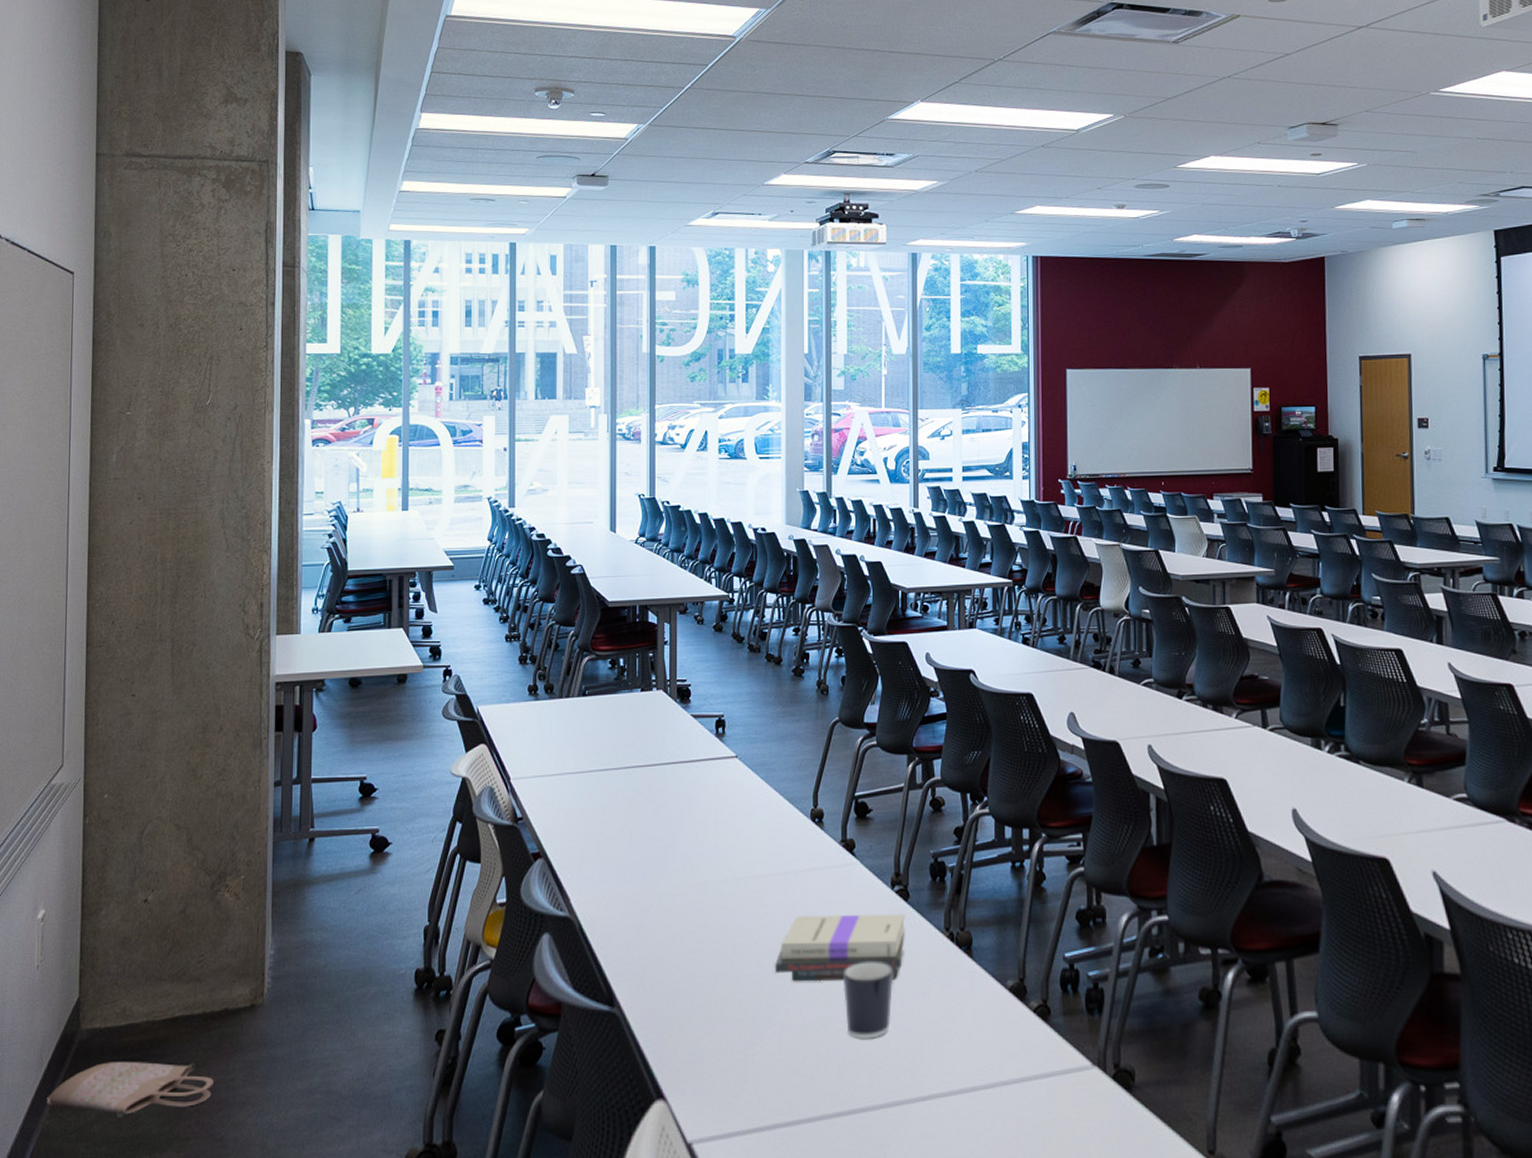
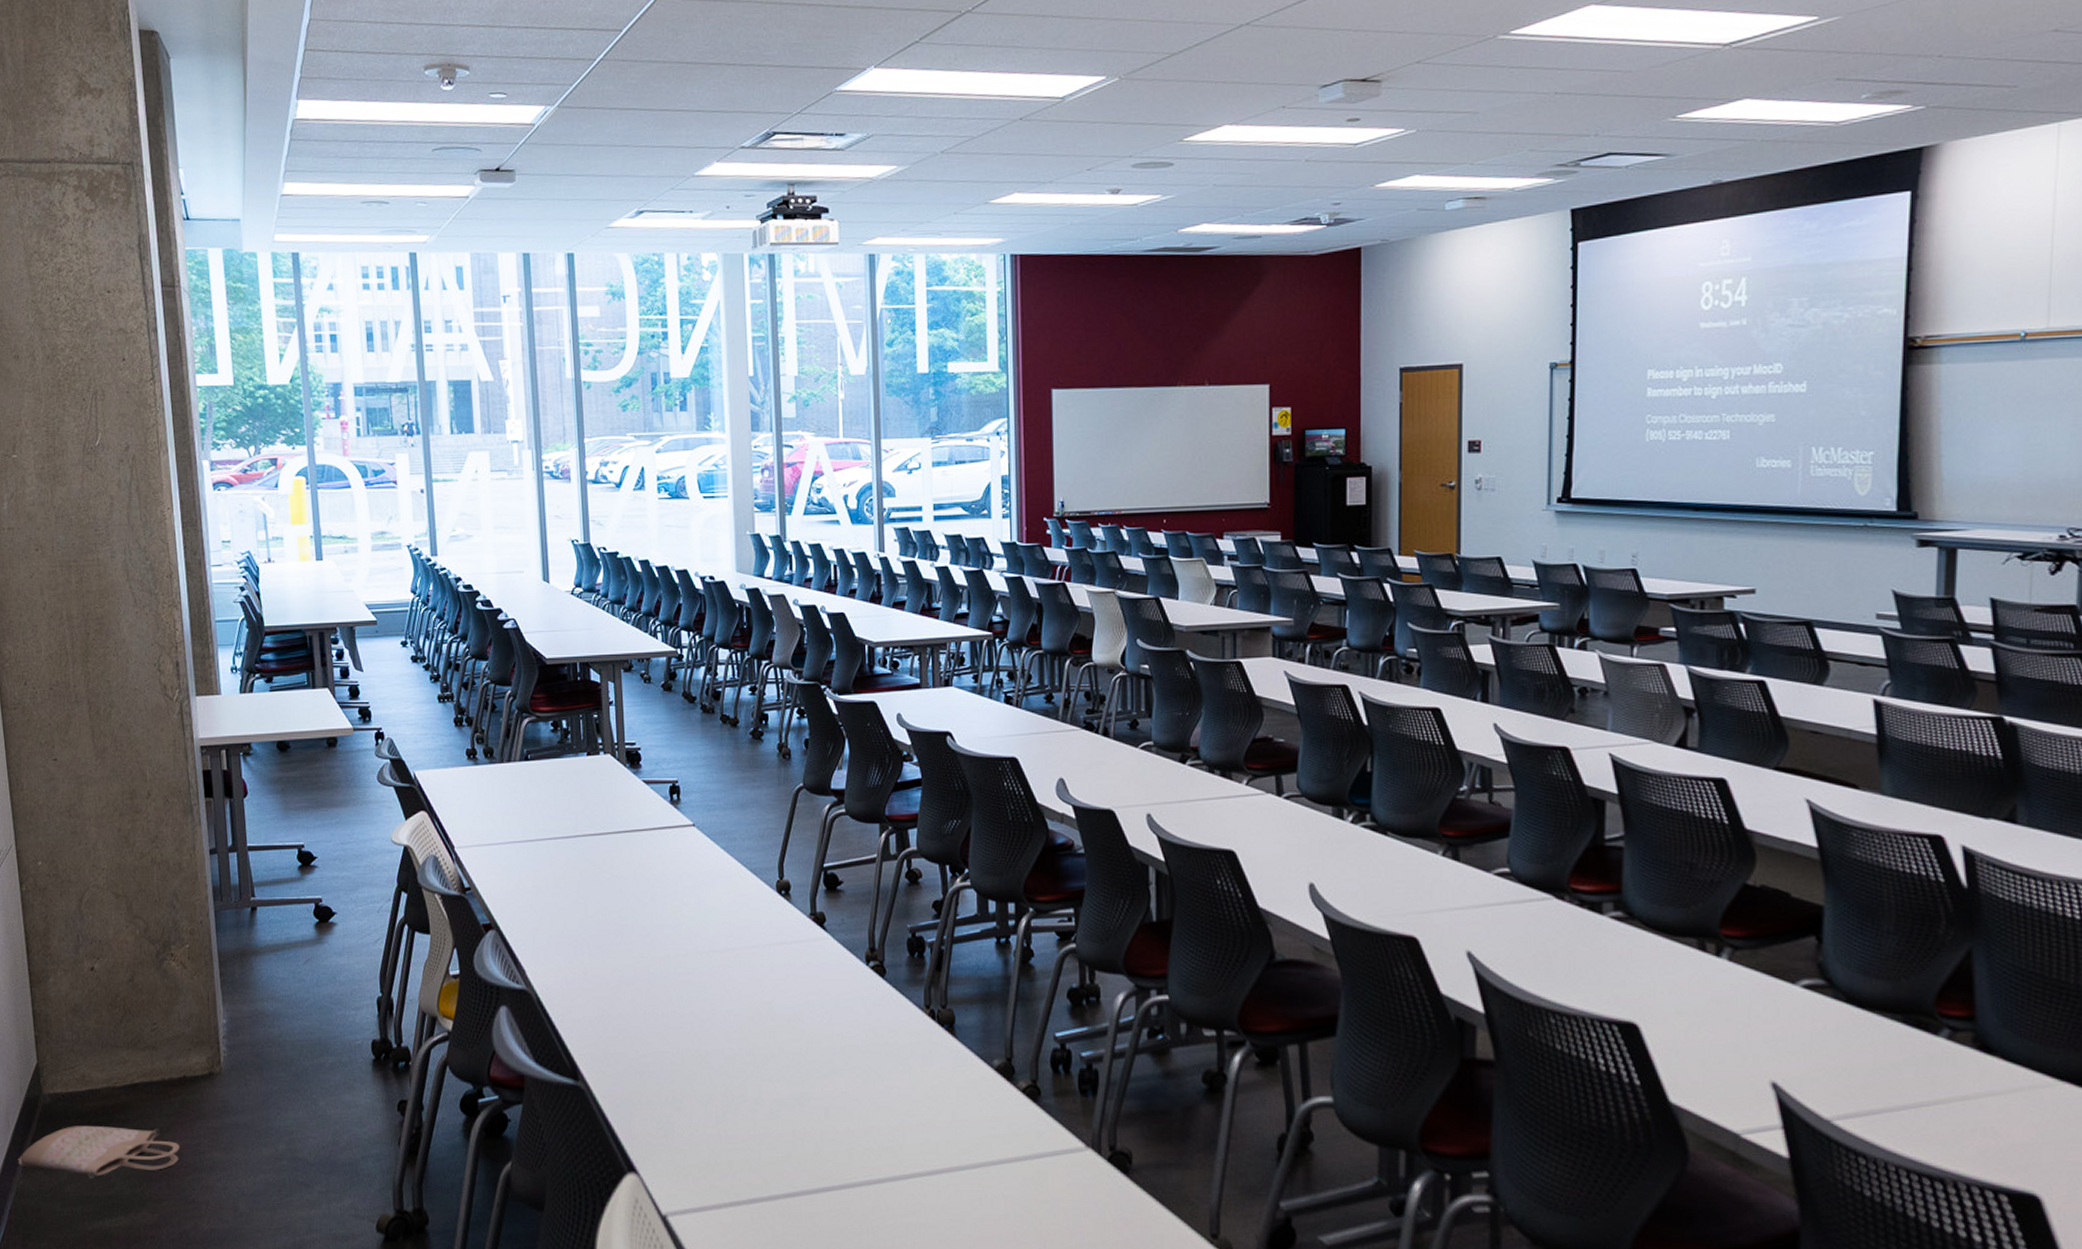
books: present [774,914,906,982] -> none [744,990,884,1059]
mug: present [843,962,894,1040] -> none [818,1039,872,1117]

